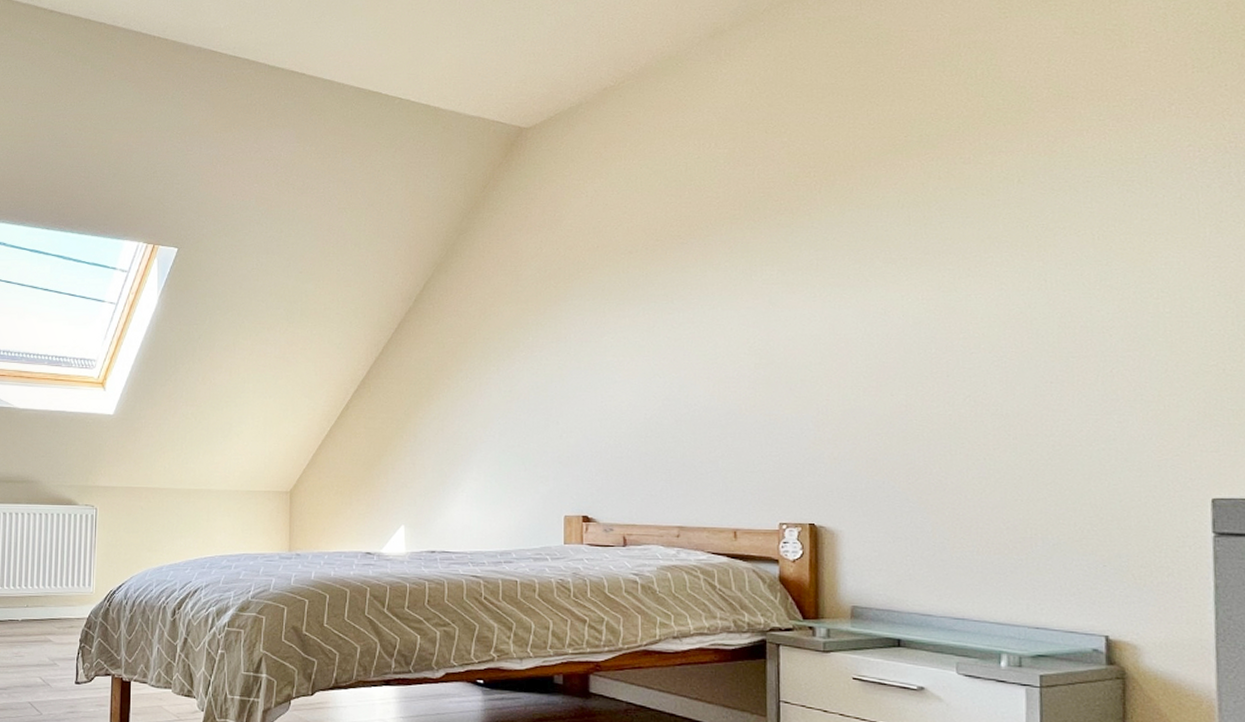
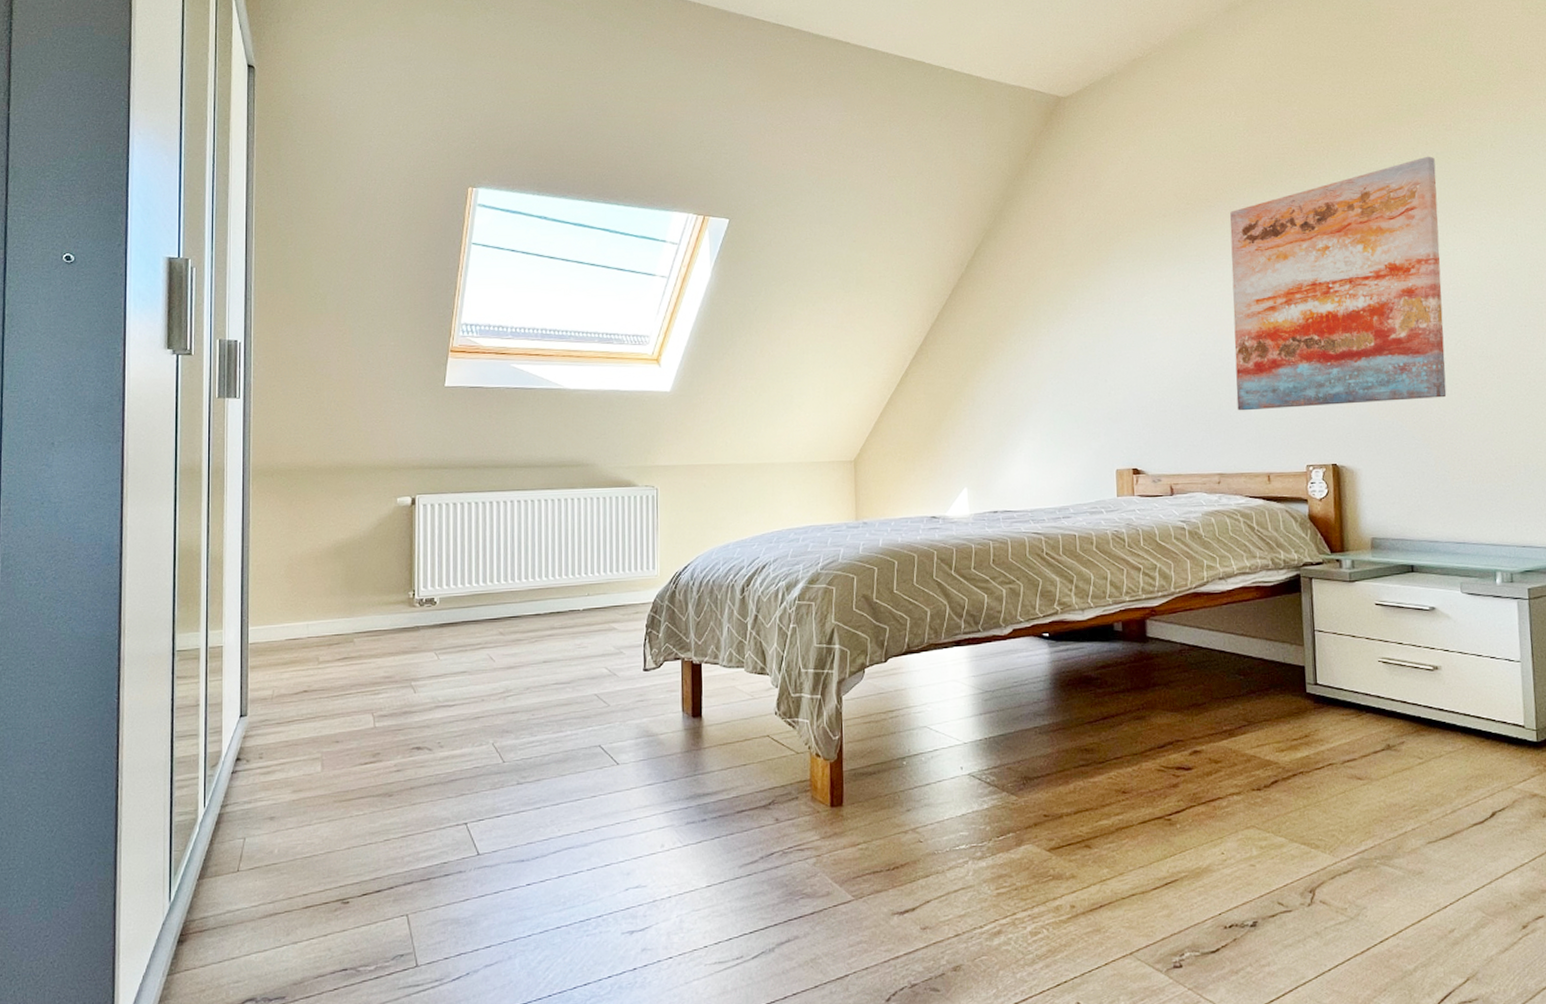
wall art: none [702,192,950,462] -> present [1229,156,1447,411]

